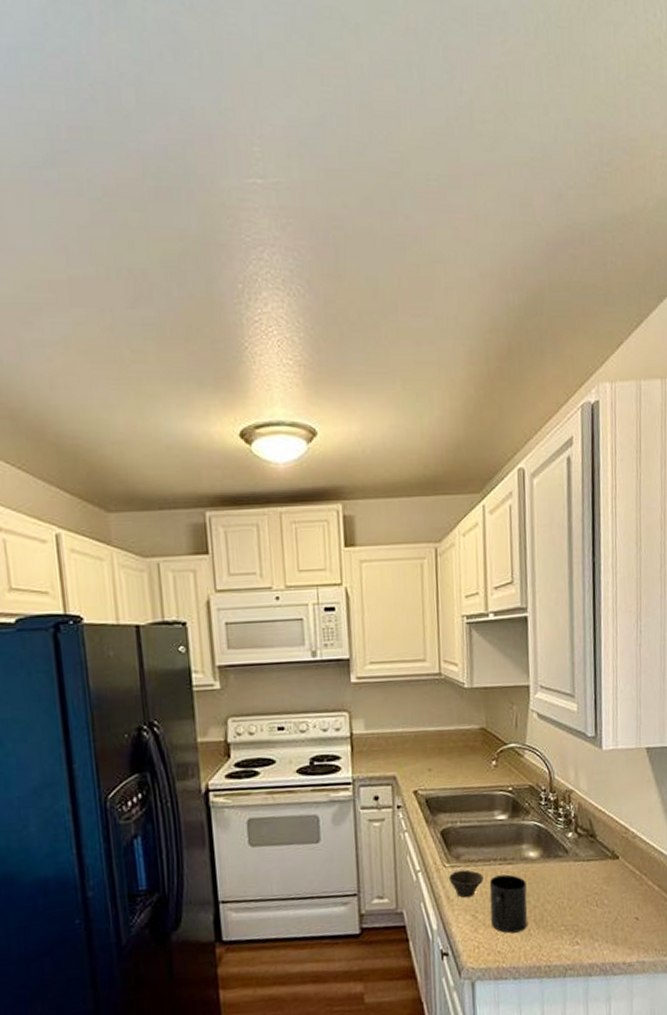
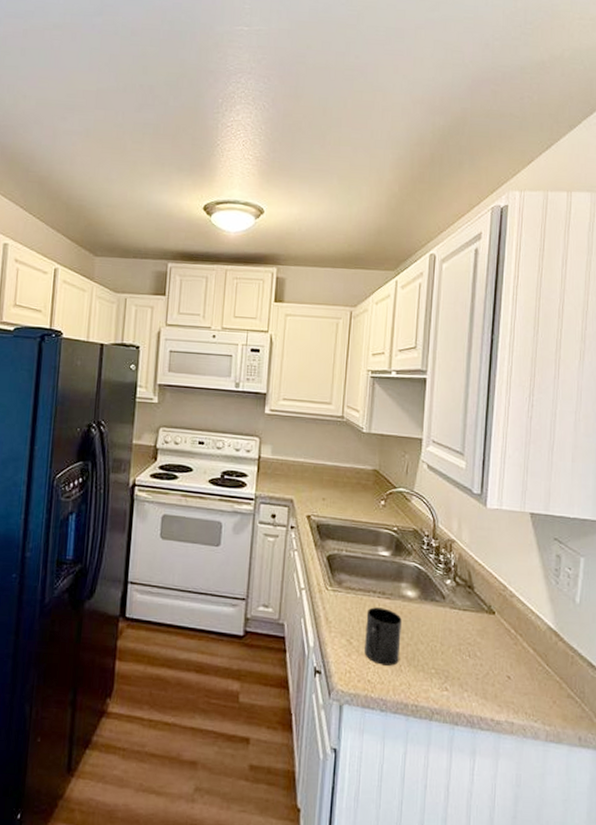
cup: present [449,869,483,898] -> none [330,595,362,623]

